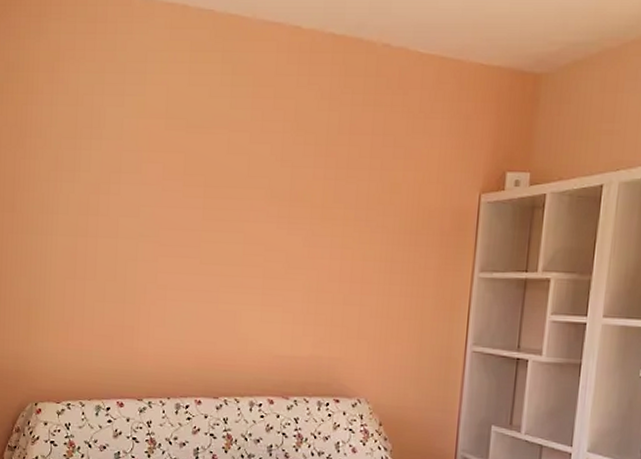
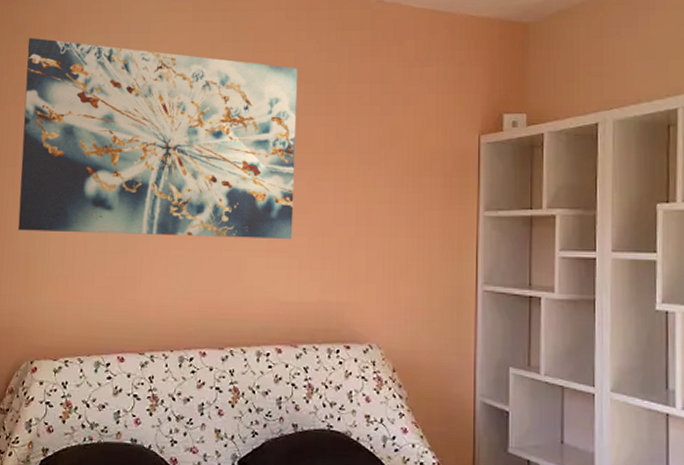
wall art: none [18,75,298,294] -> present [17,37,298,239]

